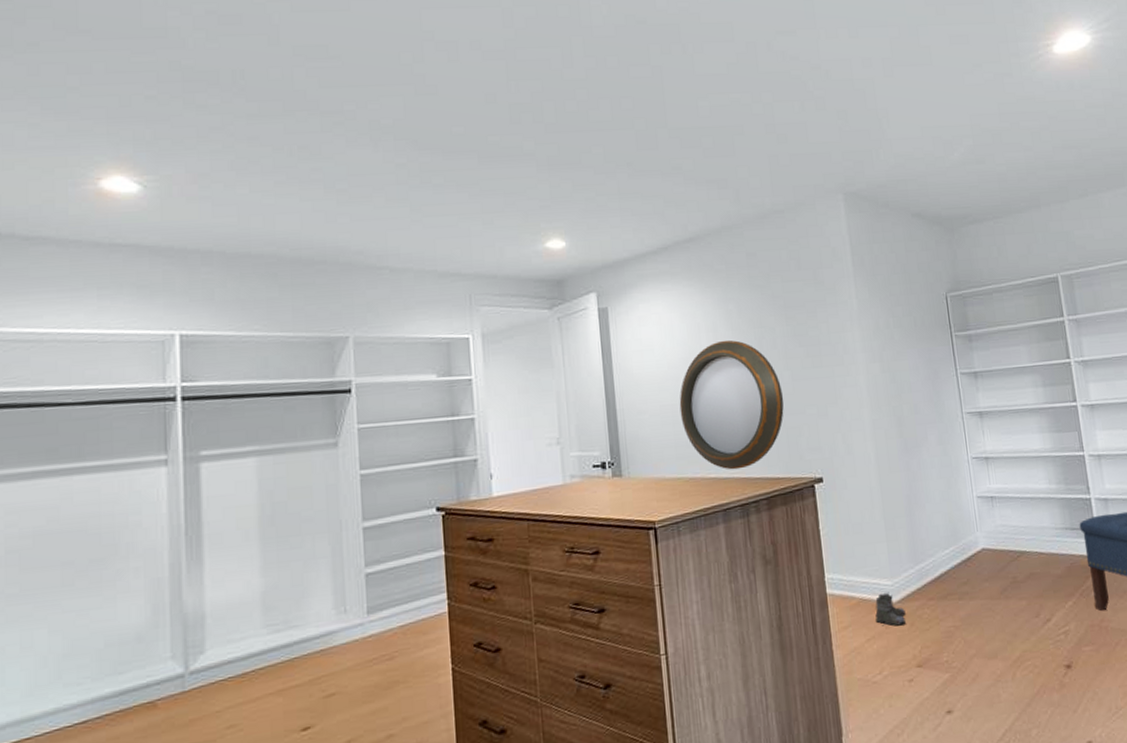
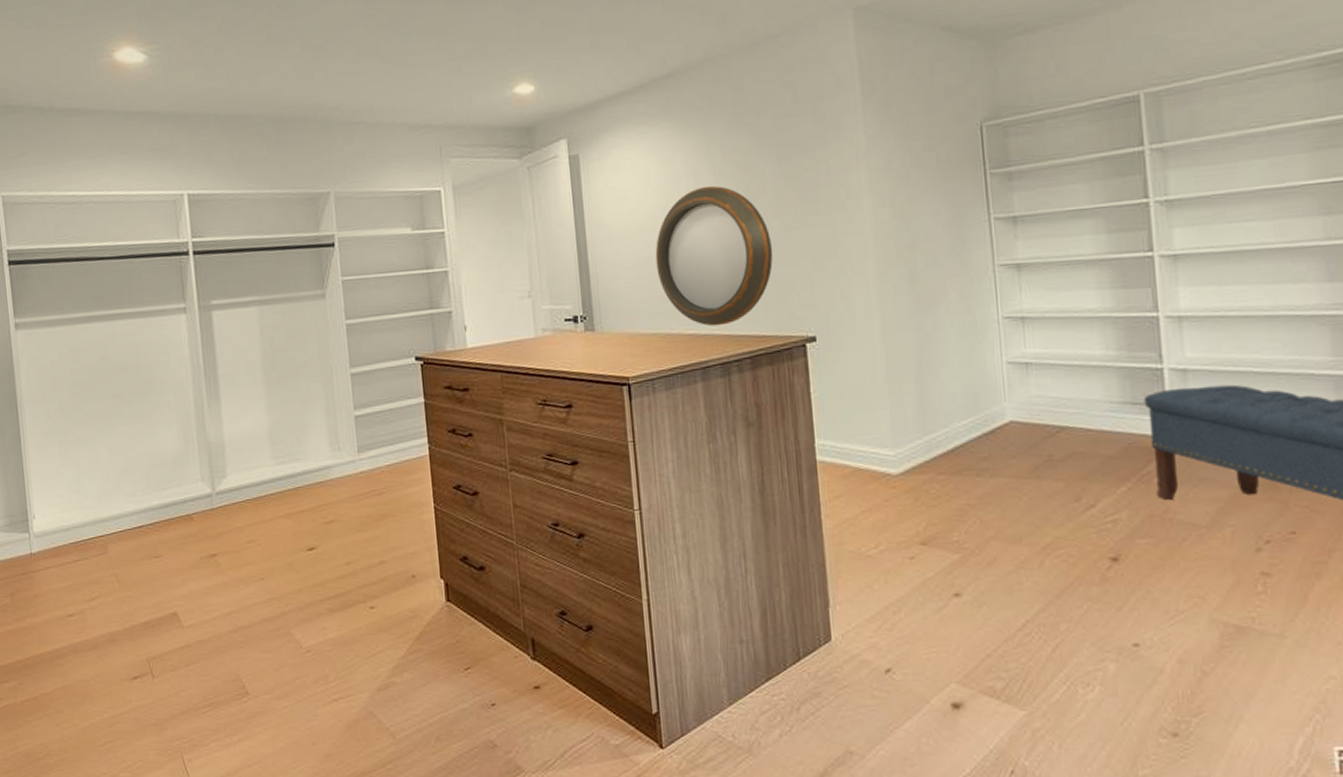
boots: present [875,593,906,626] -> none [873,464,910,500]

